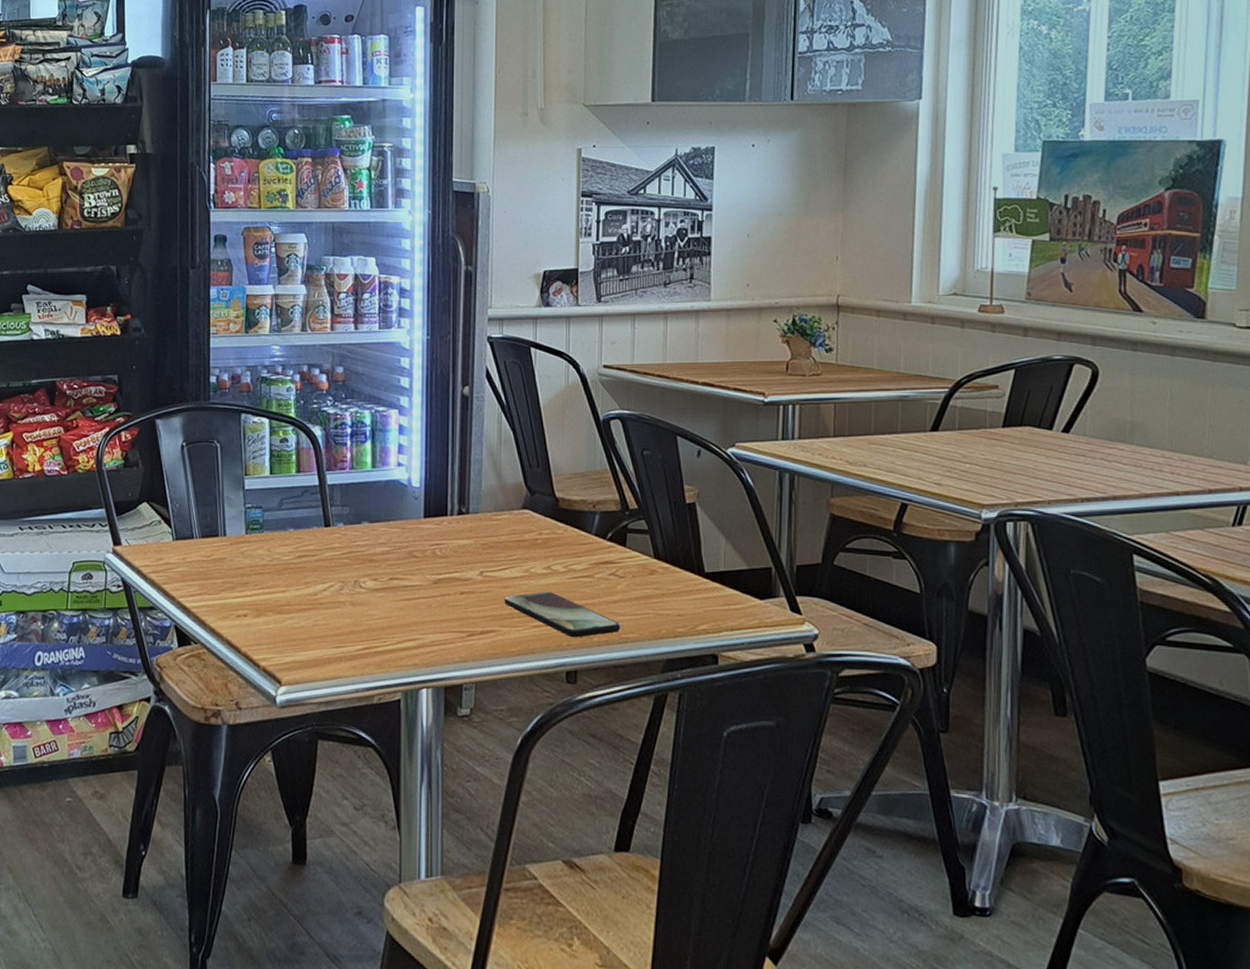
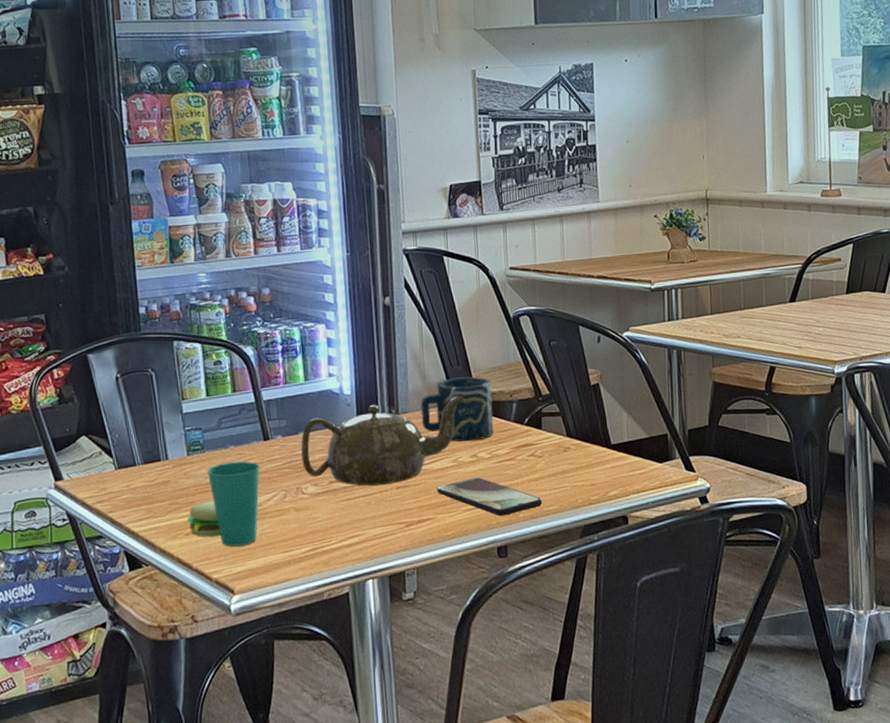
cup: none [239,546,318,635] -> present [186,461,260,547]
teapot: none [363,500,542,588] -> present [301,395,464,486]
cup: none [493,480,573,552] -> present [420,376,494,442]

